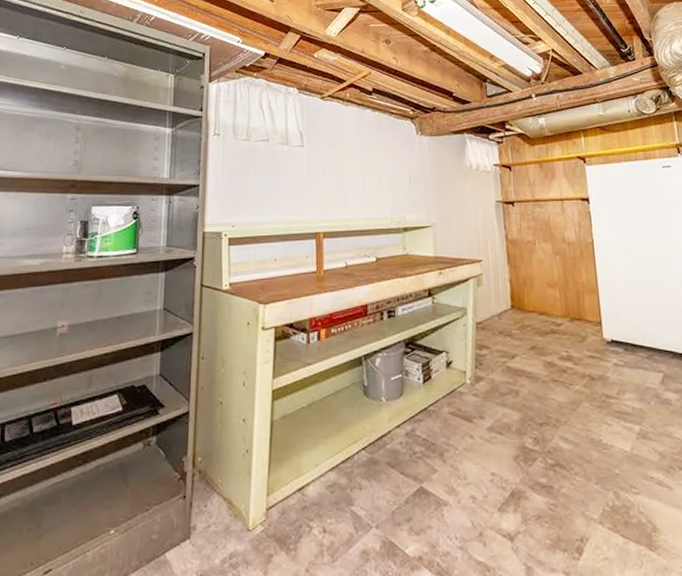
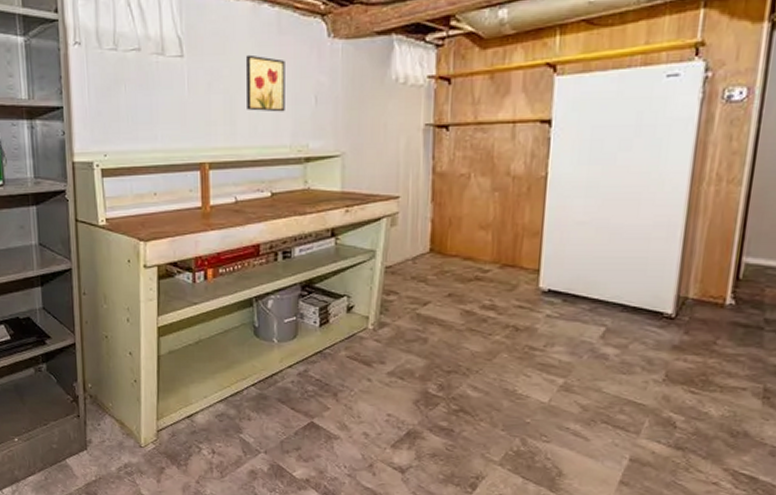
wall art: none [354,146,386,191] -> present [247,54,285,112]

